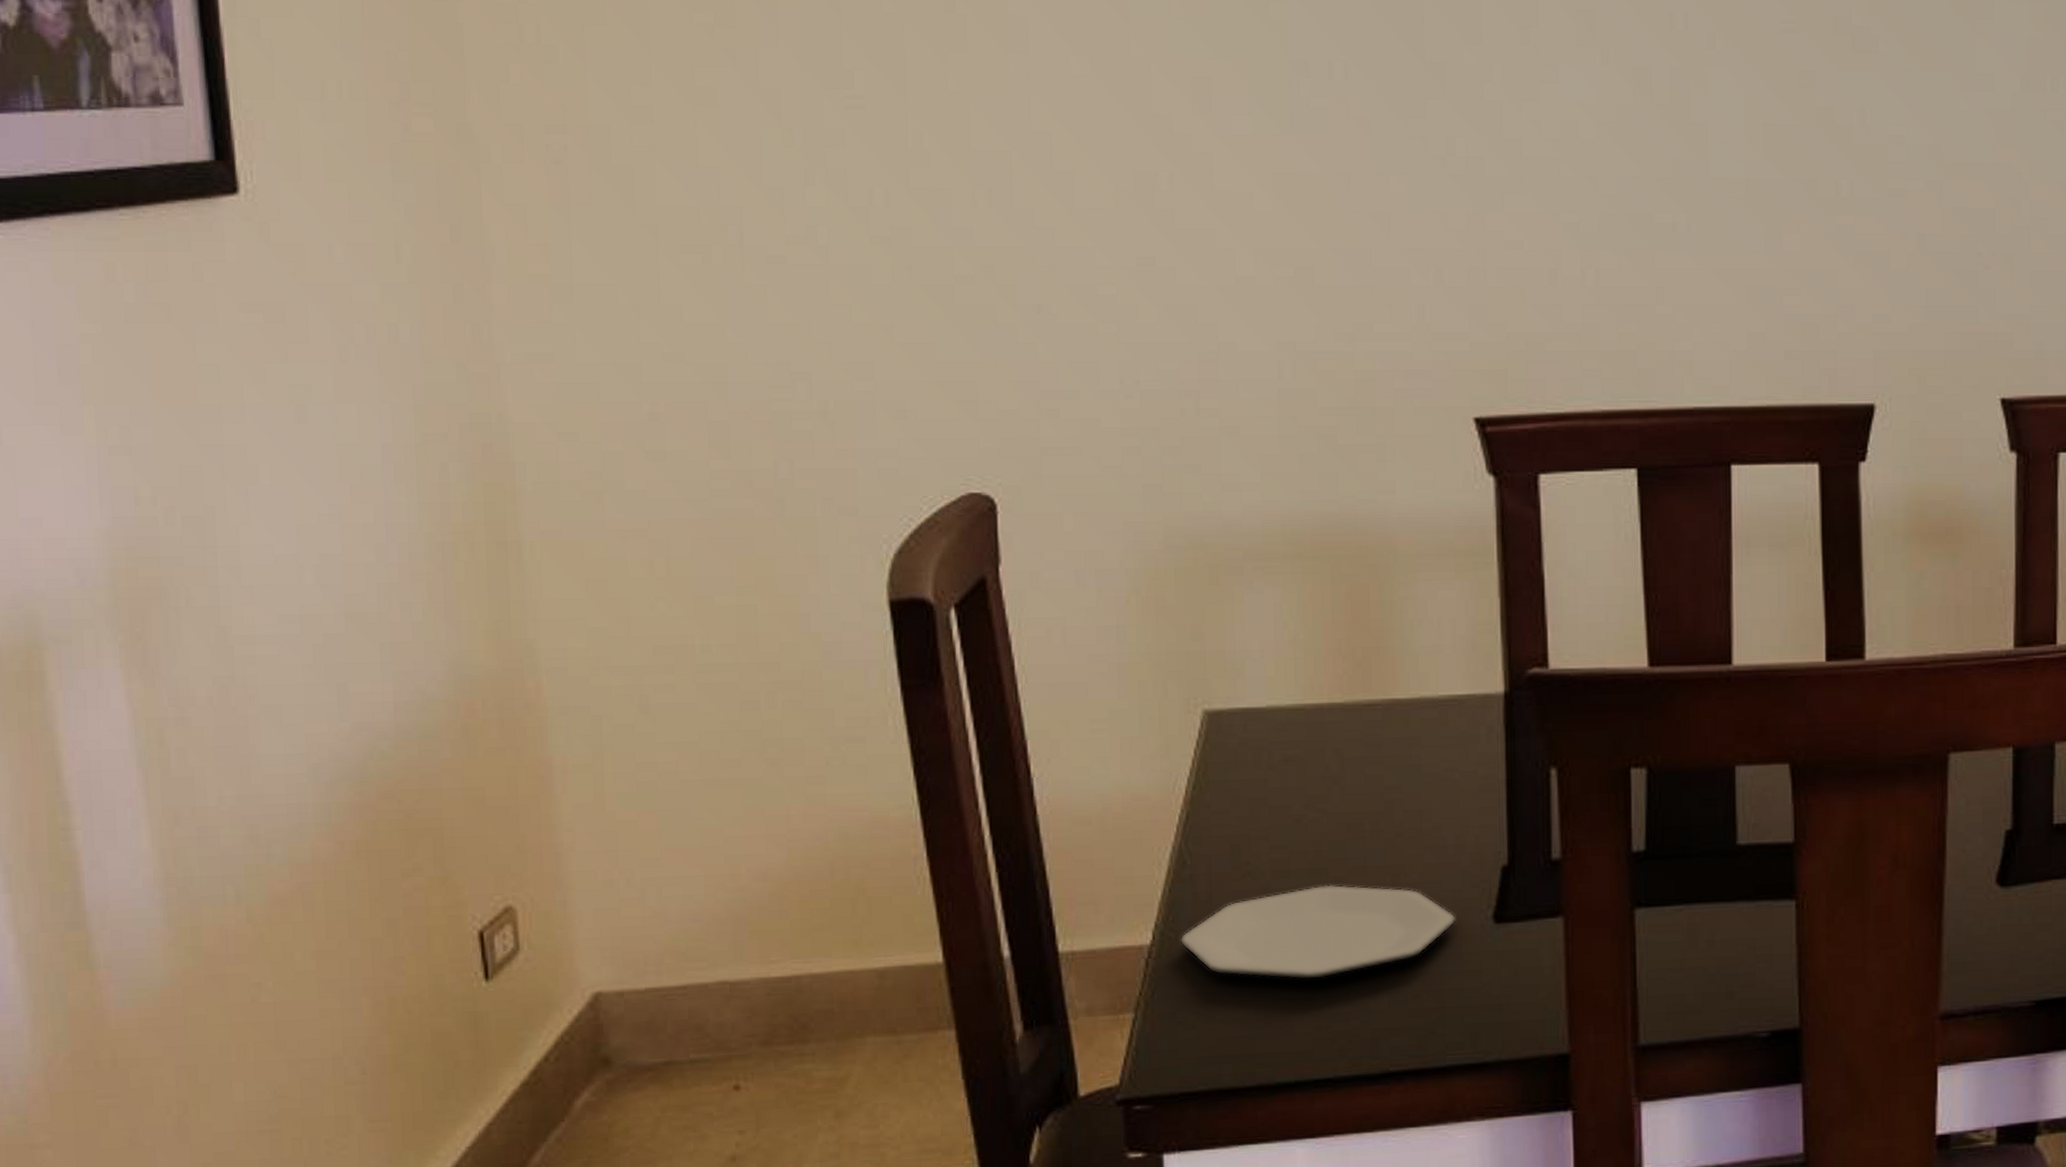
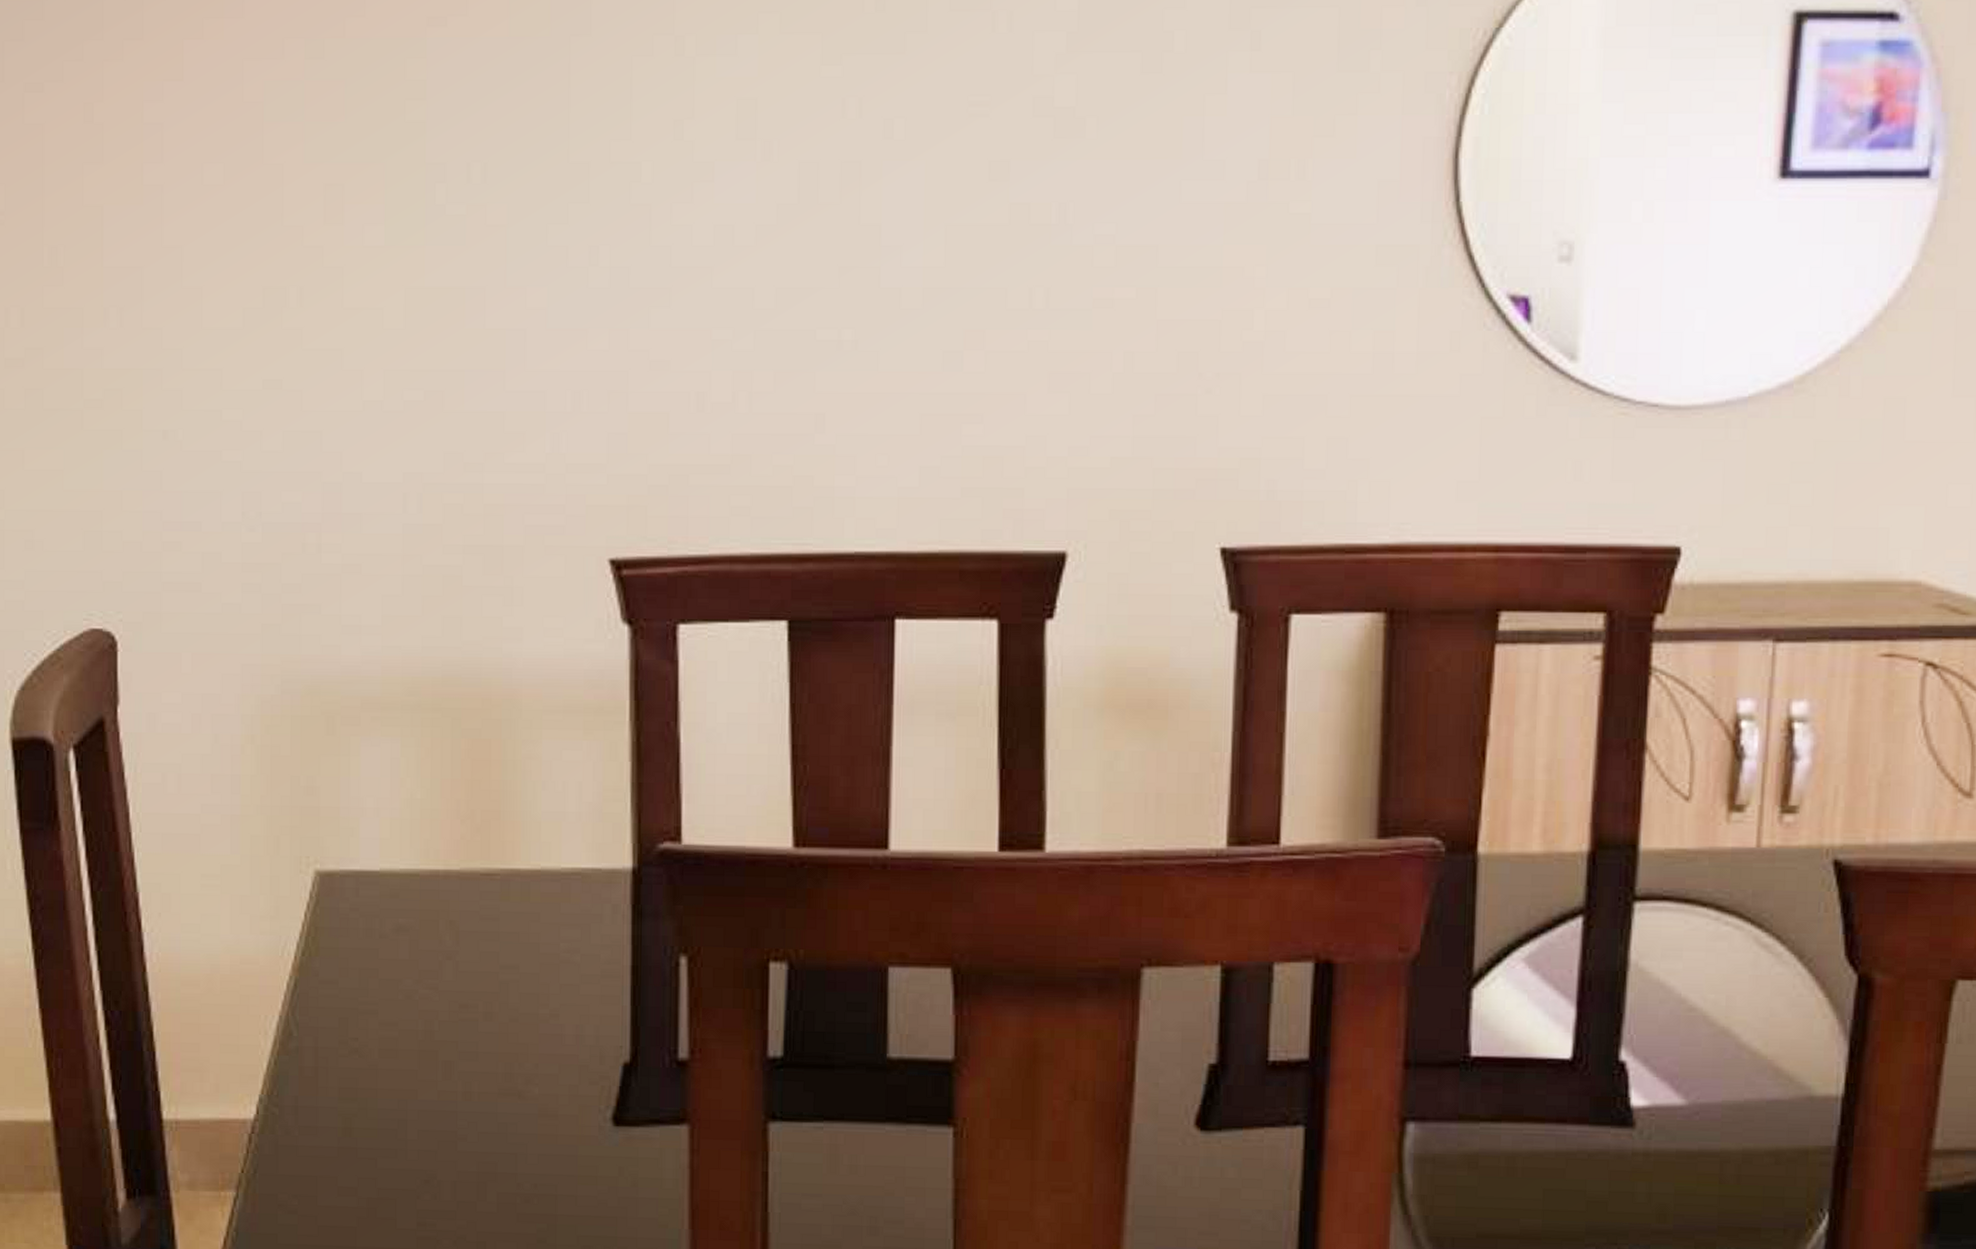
plate: present [1179,884,1456,980] -> none [283,1069,572,1172]

